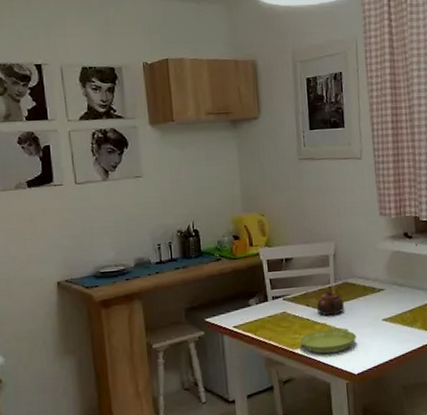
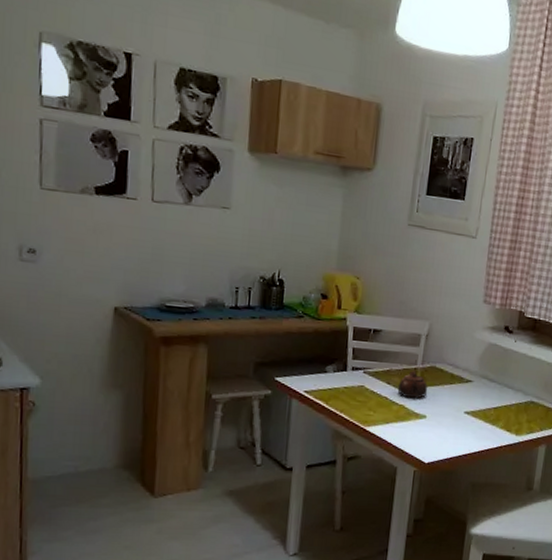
saucer: present [300,329,356,354] -> none [373,412,434,437]

